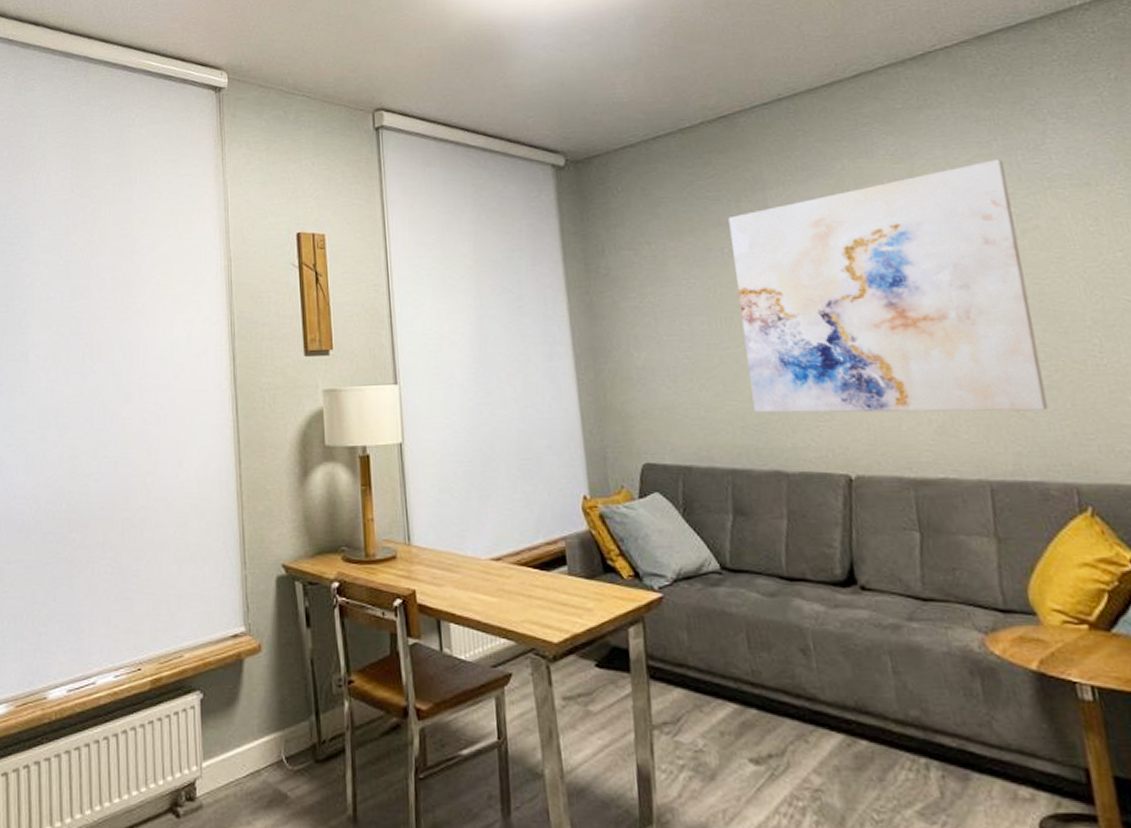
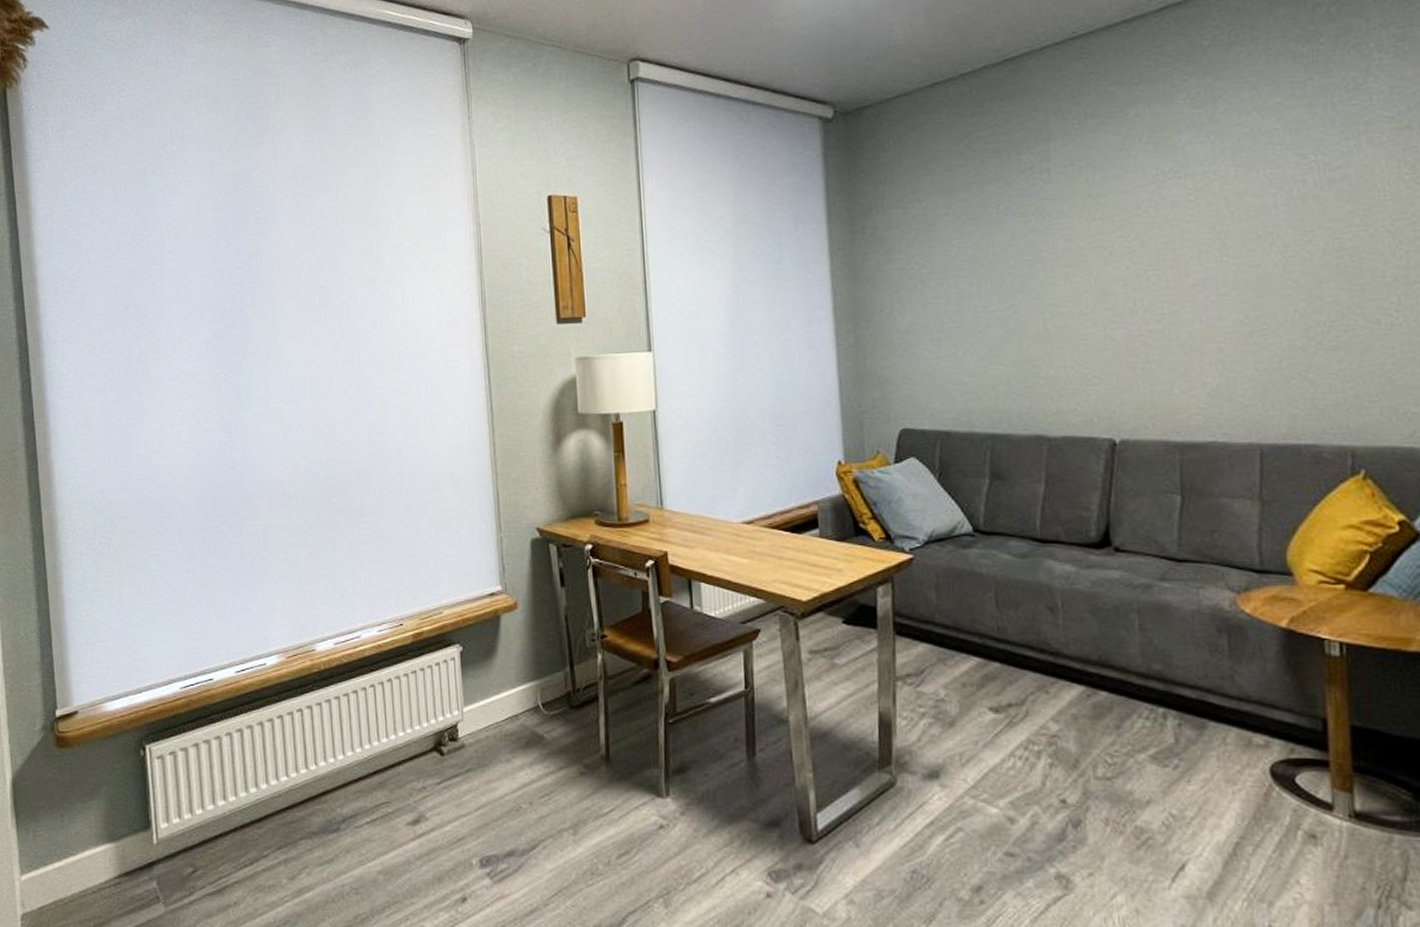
wall art: present [728,159,1048,413] -> none [1007,101,1332,377]

